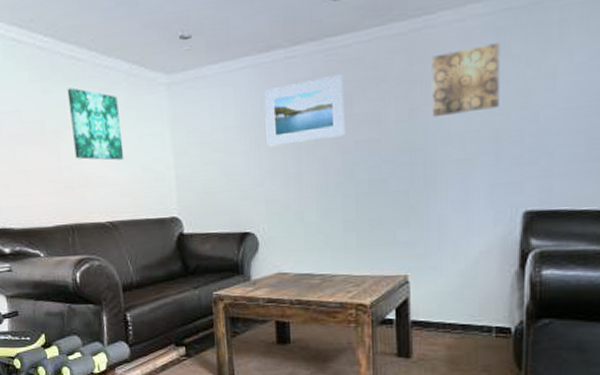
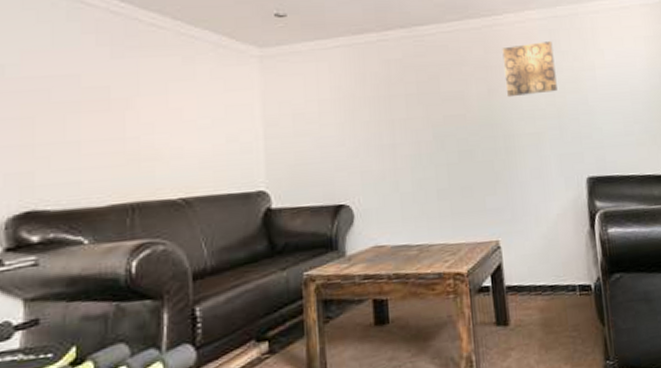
wall art: present [67,87,124,161] -> none [143,54,206,131]
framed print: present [264,74,345,146] -> none [358,57,435,119]

